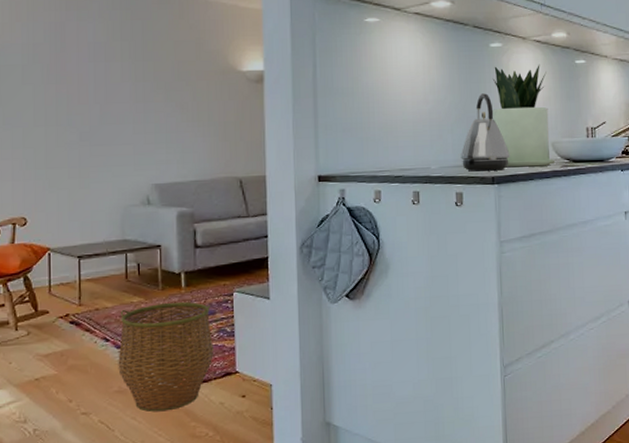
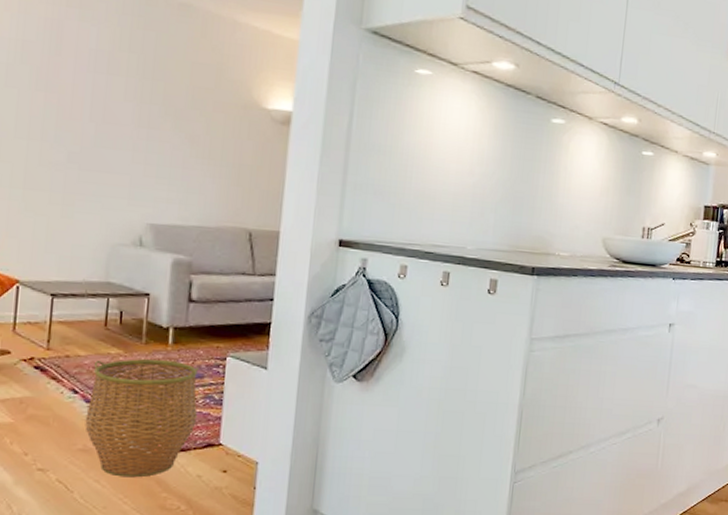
kettle: present [460,93,510,172] -> none [501,173,556,261]
planter: present [492,64,557,168] -> none [542,145,609,263]

